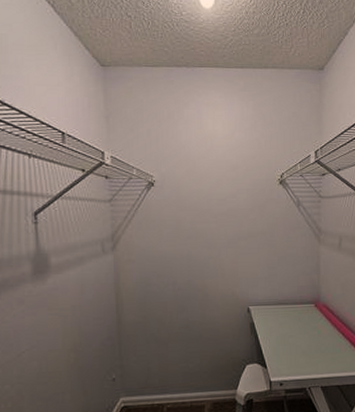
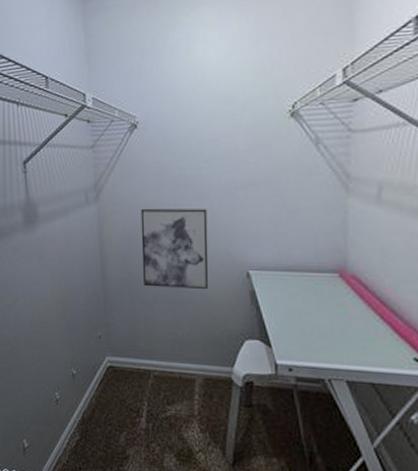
wall art: none [156,256,217,328] -> present [140,208,209,289]

